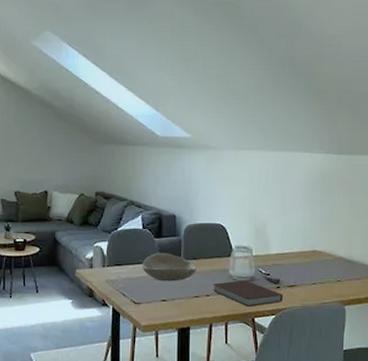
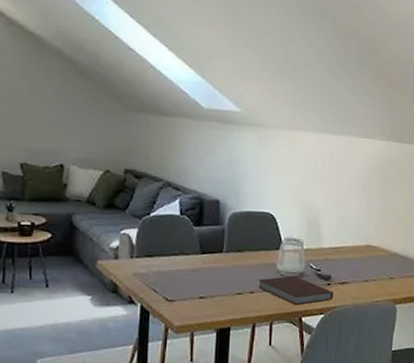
bowl: present [142,253,196,282] -> none [178,243,241,276]

